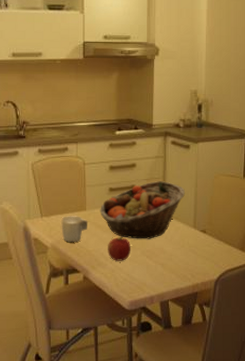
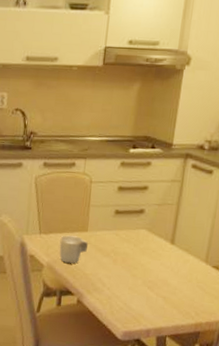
fruit basket: present [99,181,185,239] -> none [102,207,201,269]
apple: present [108,236,130,261] -> none [106,263,132,289]

